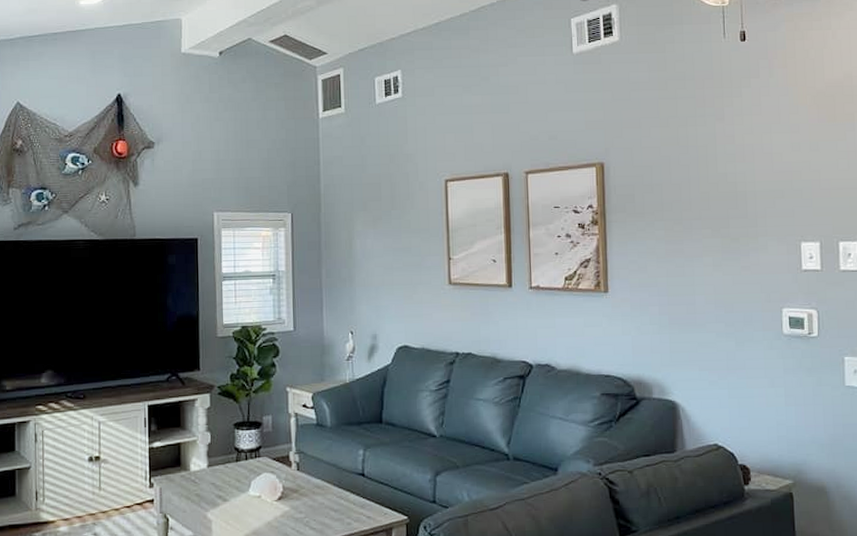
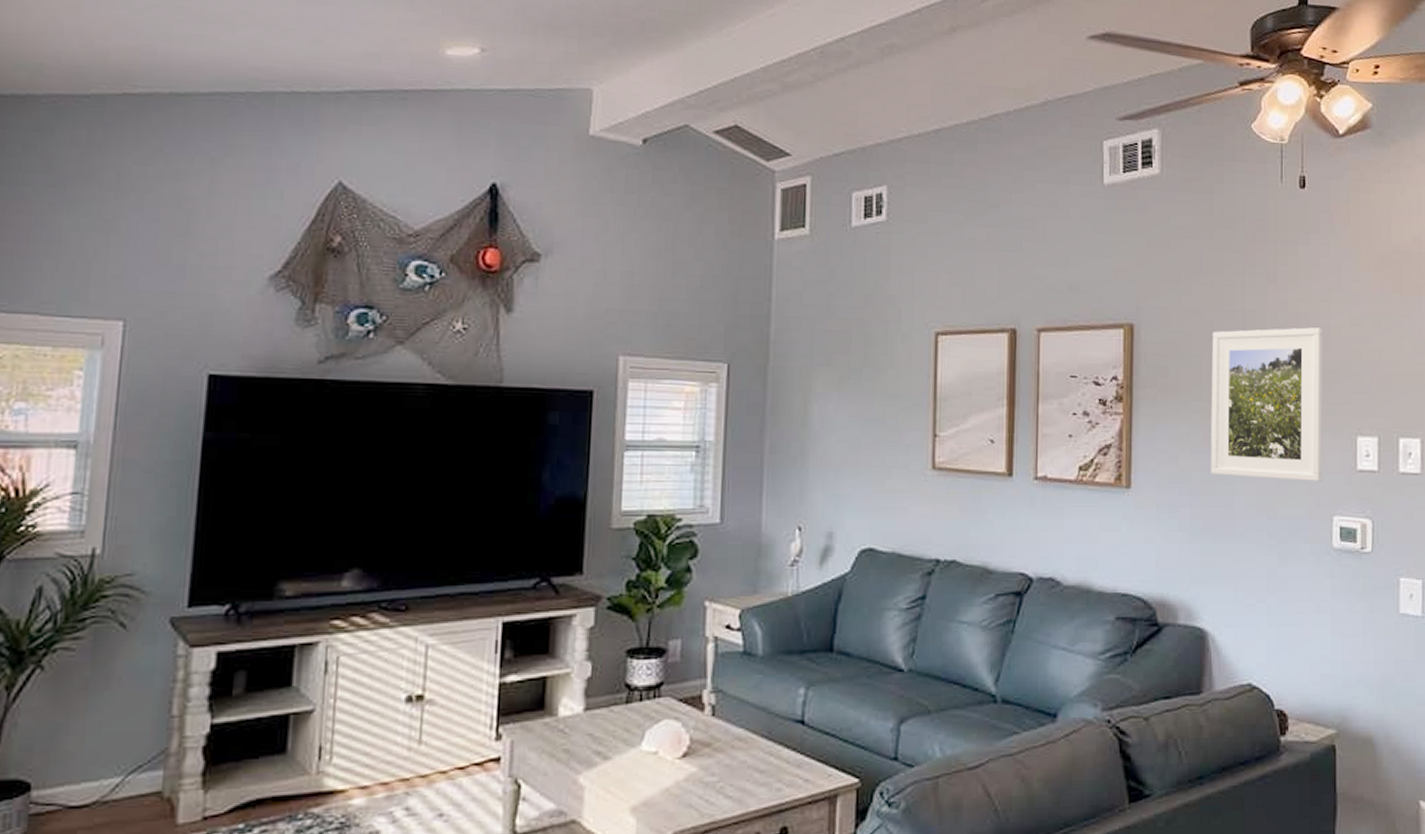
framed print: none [670,155,772,281] -> present [1211,327,1323,481]

